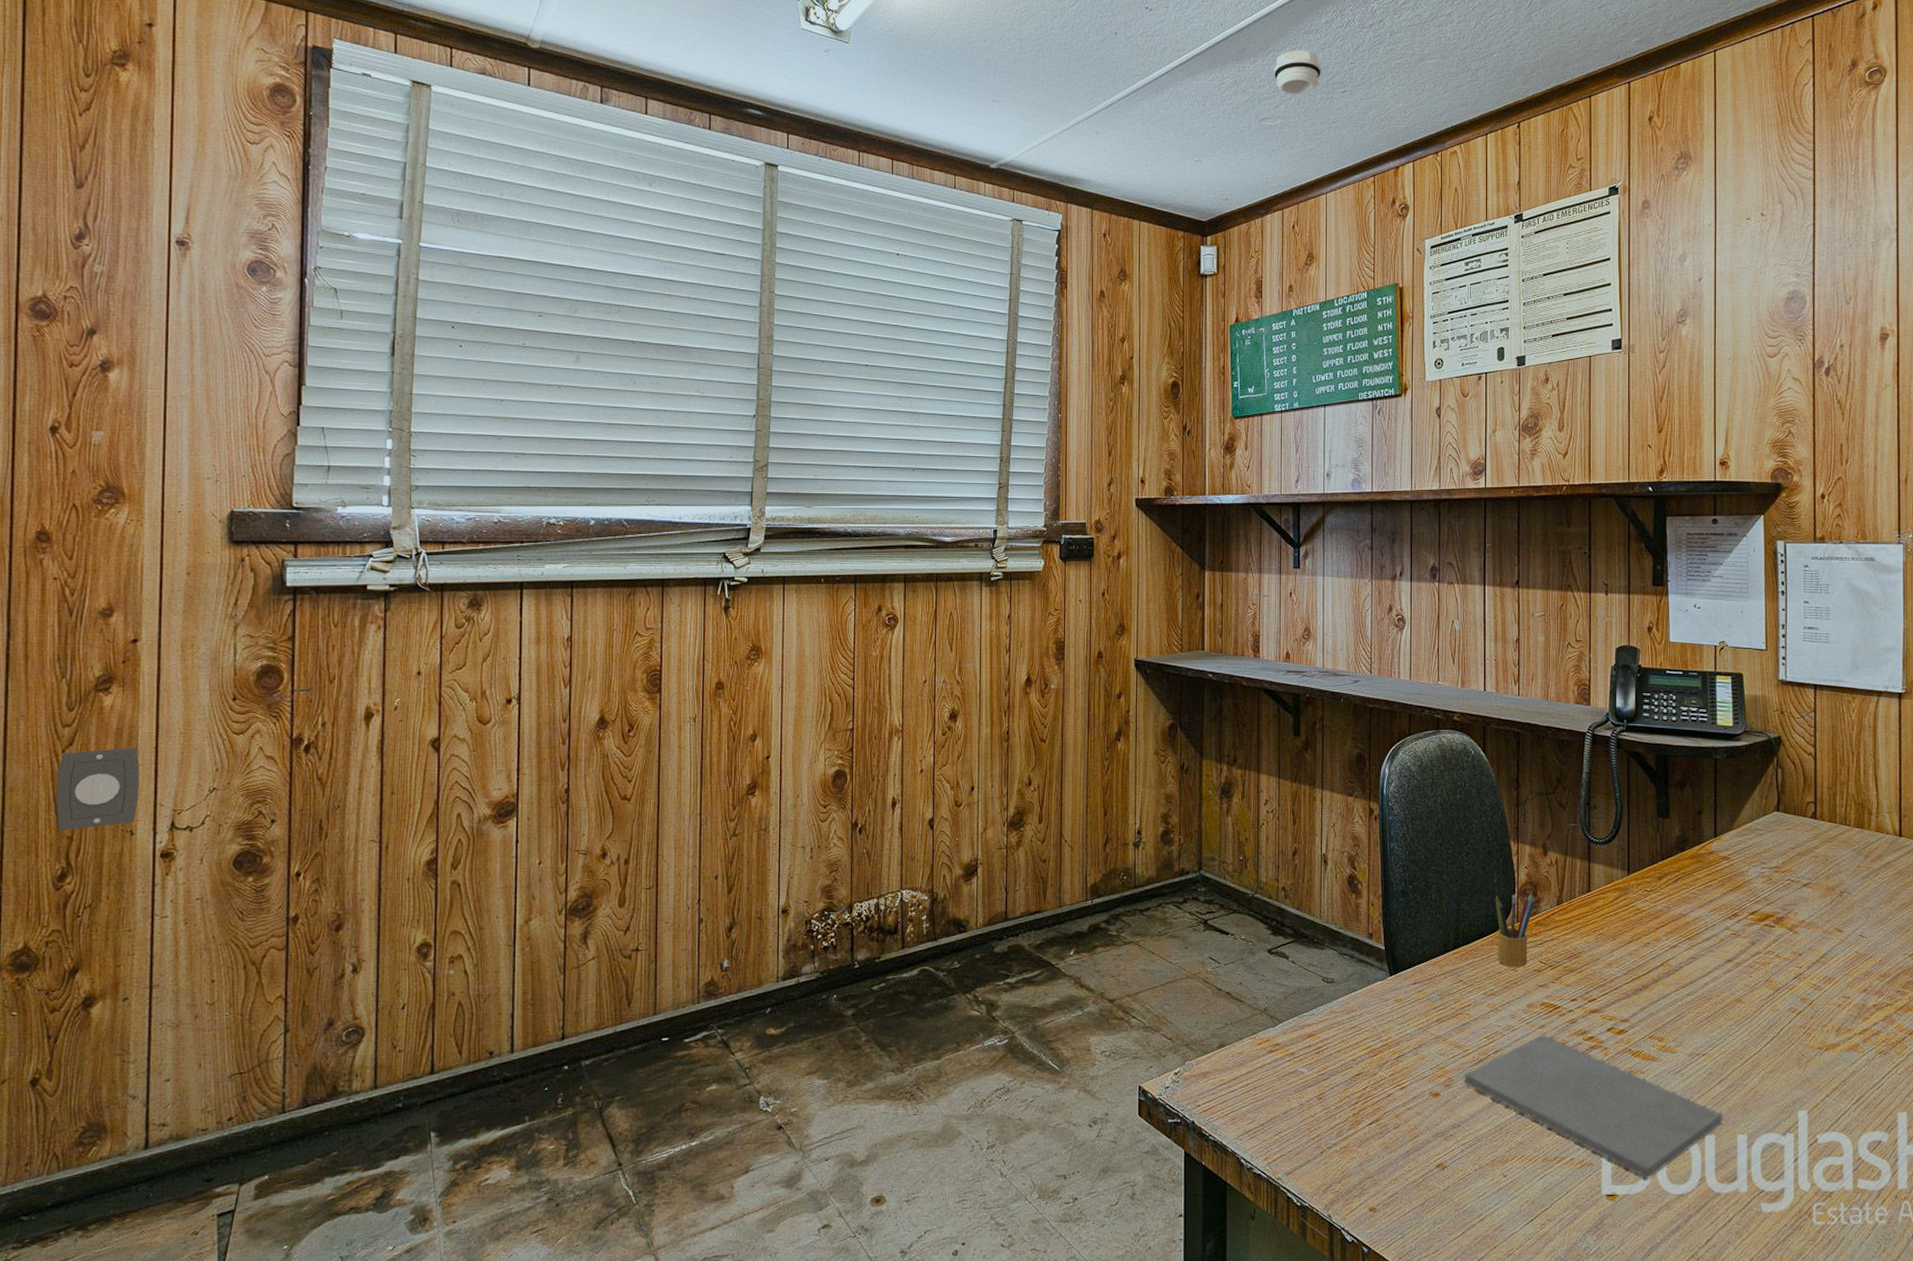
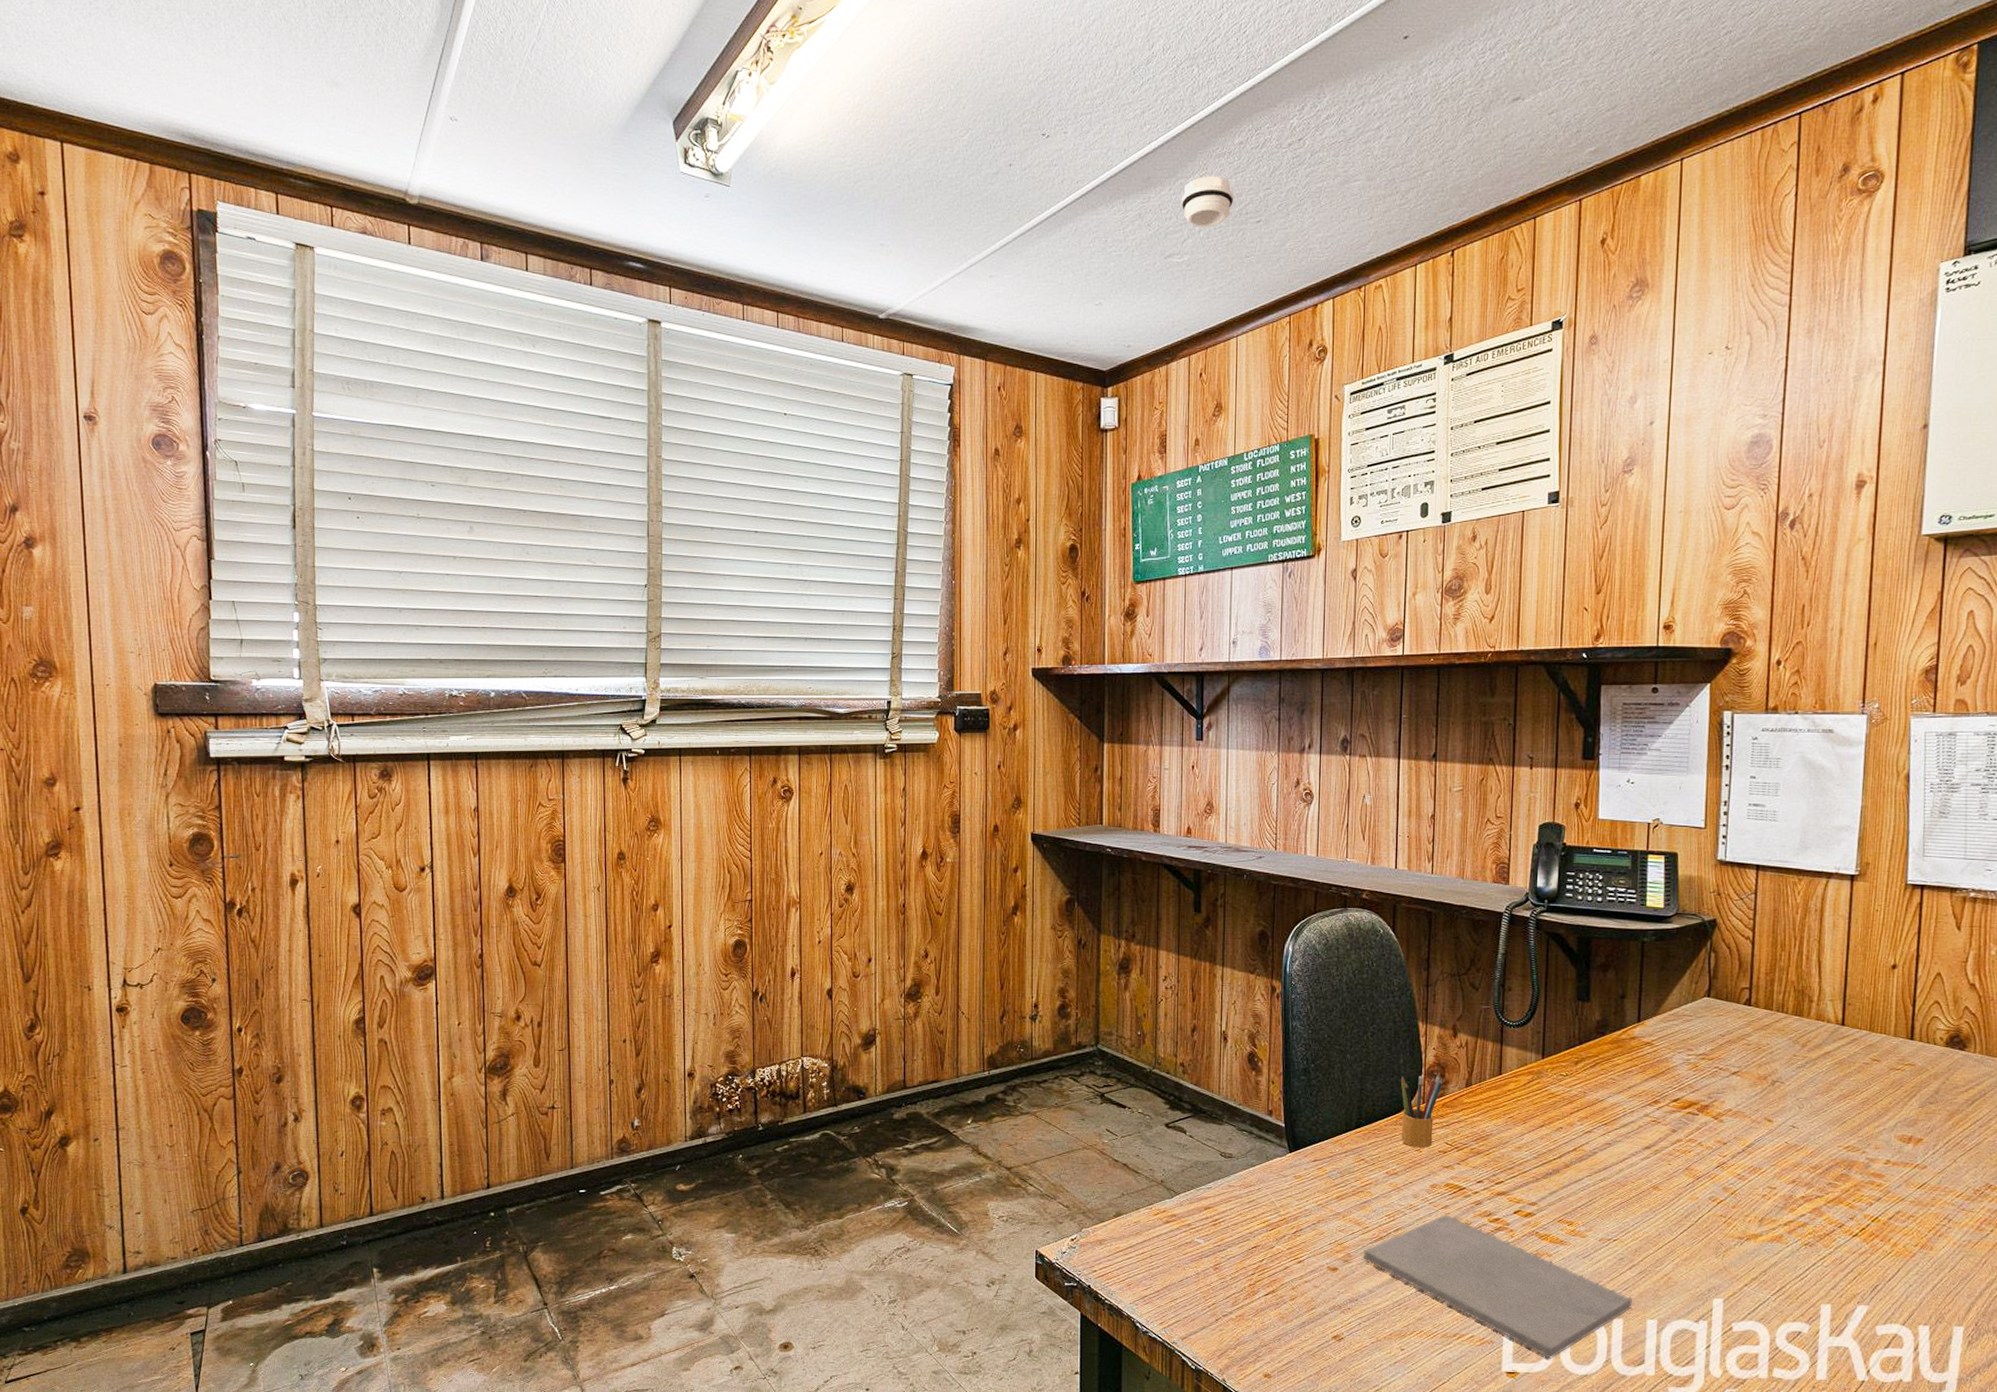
light switch: present [56,747,140,831] -> none [20,909,93,985]

